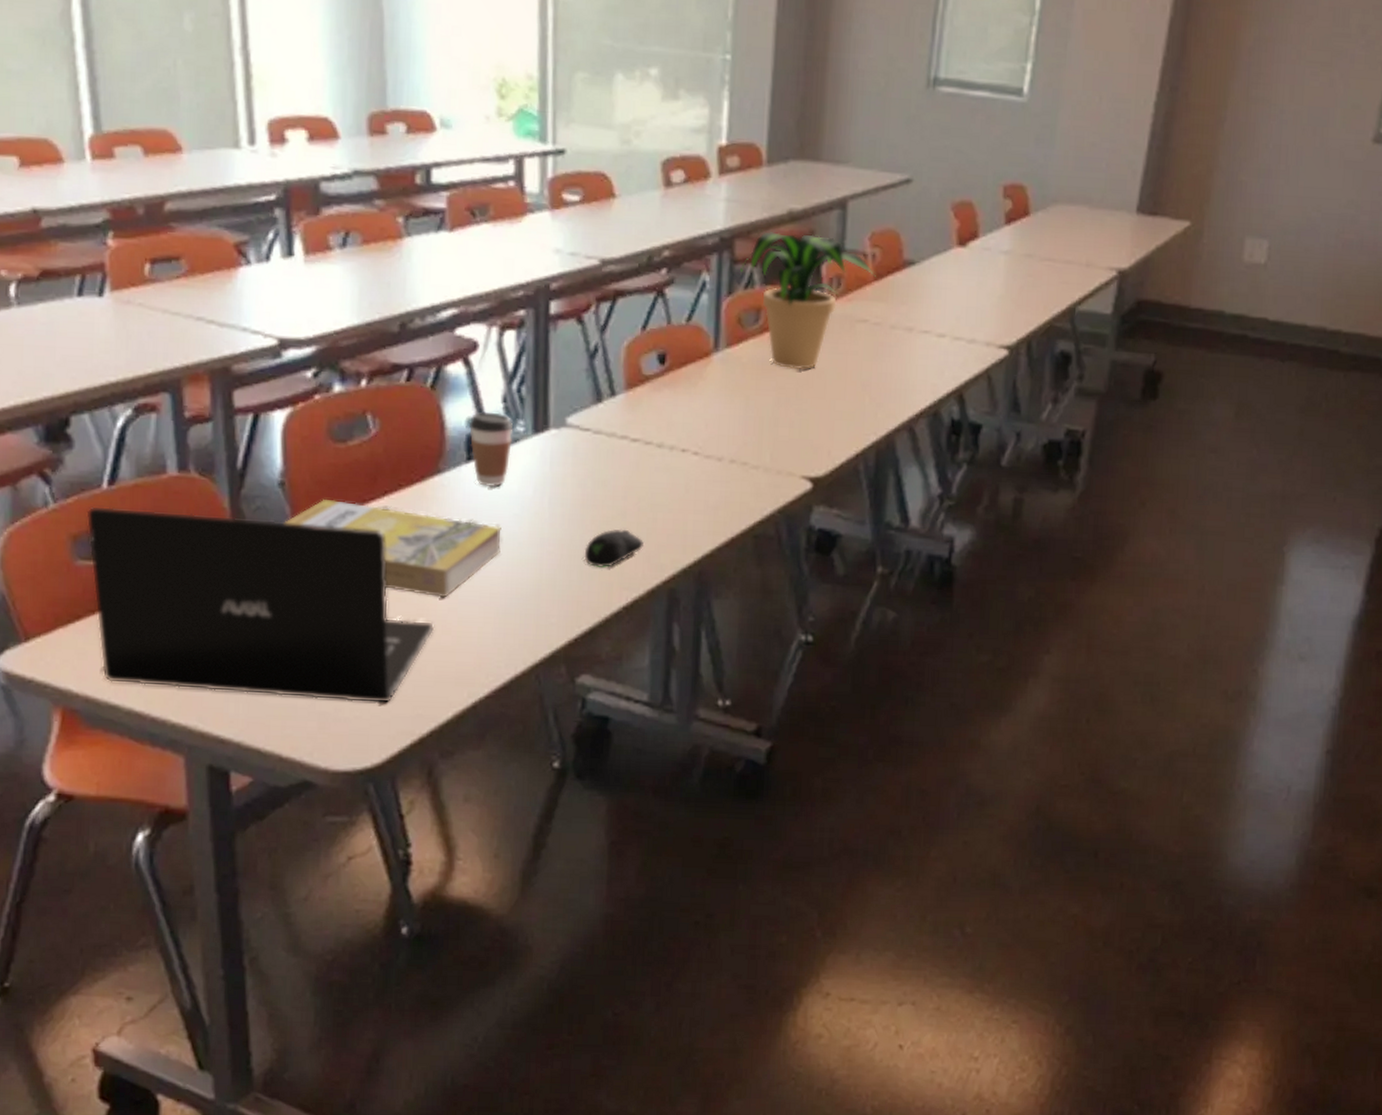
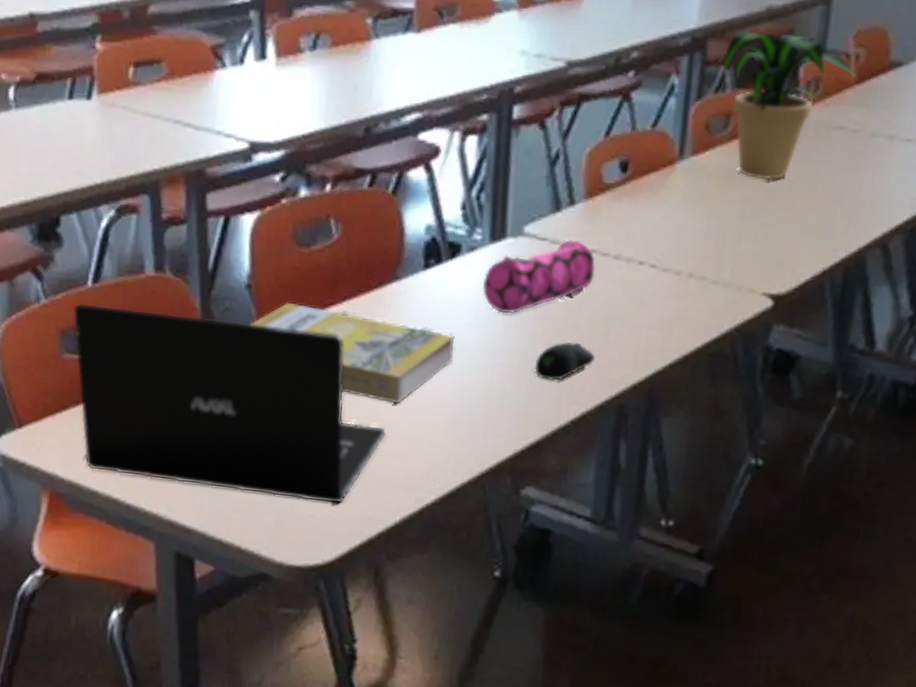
coffee cup: present [468,412,514,488] -> none [427,219,471,296]
pencil case: none [527,429,640,504] -> present [482,239,596,314]

